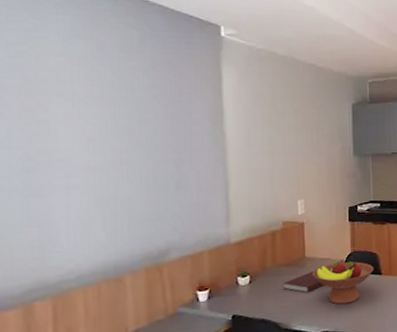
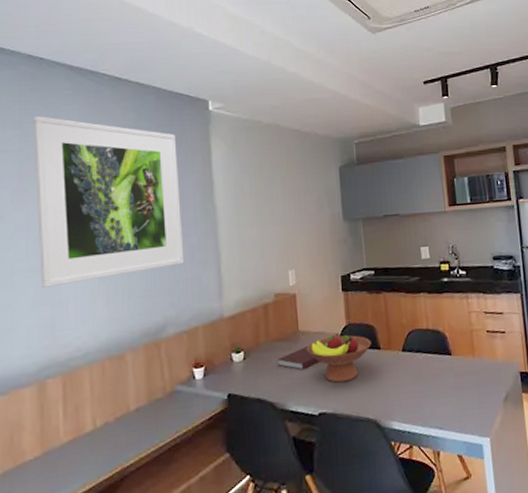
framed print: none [16,22,190,208] -> present [33,115,185,288]

